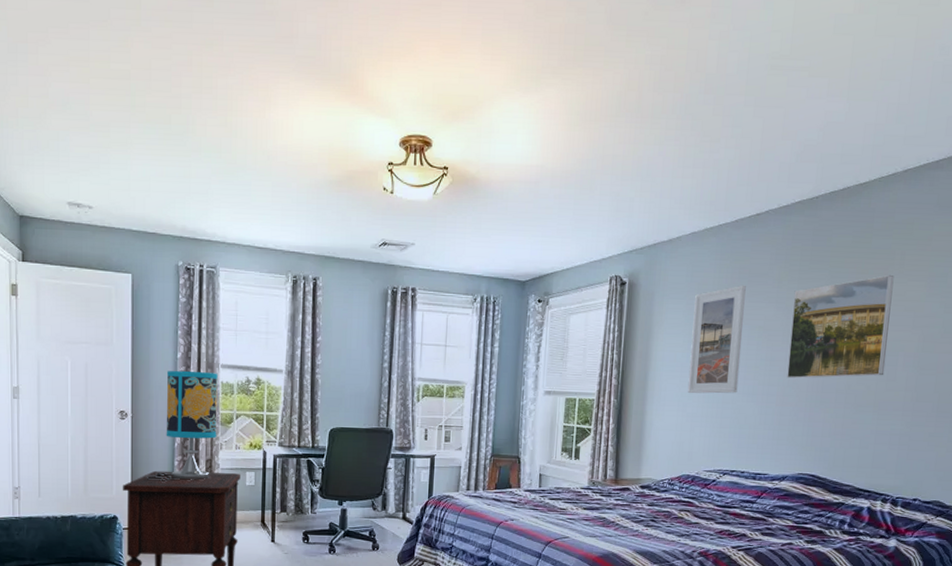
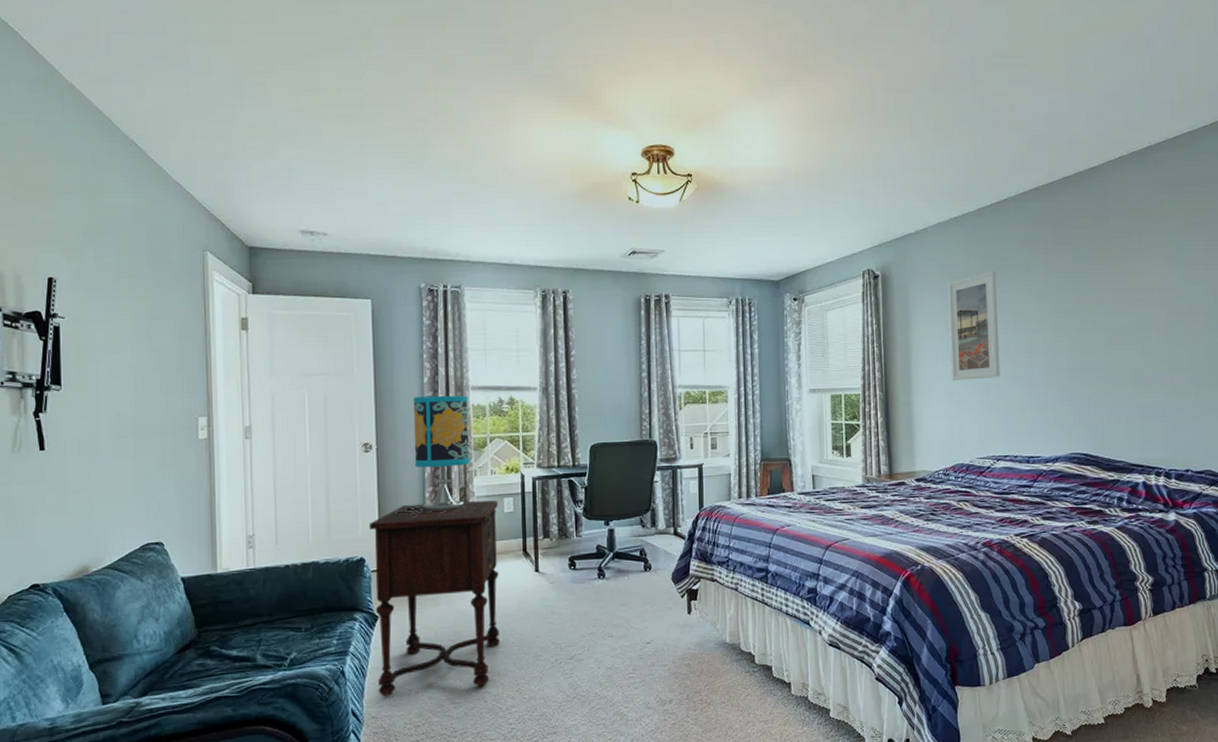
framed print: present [787,274,894,379] -> none [1042,251,1139,359]

